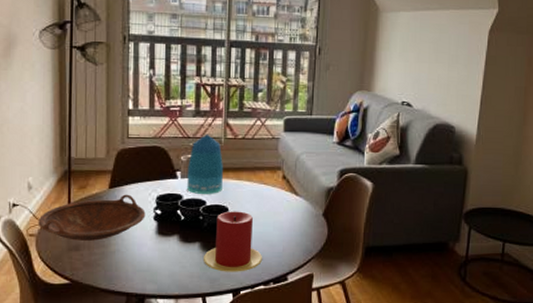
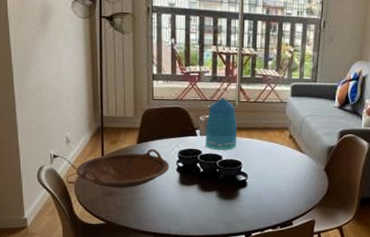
candle: present [202,211,263,272] -> none [219,165,272,217]

